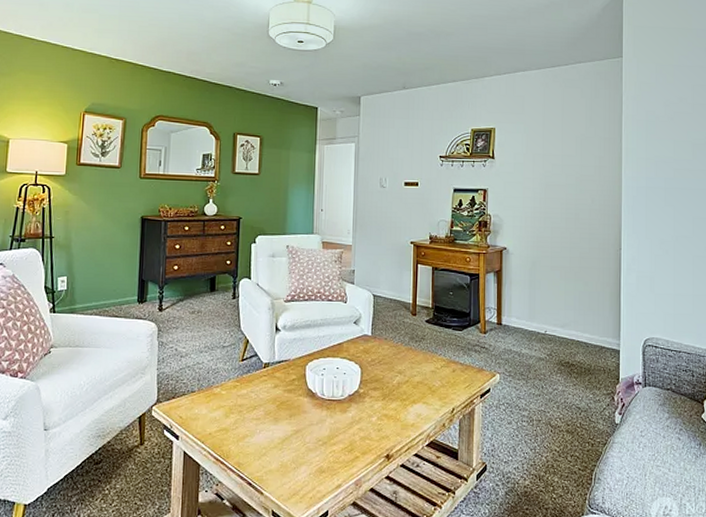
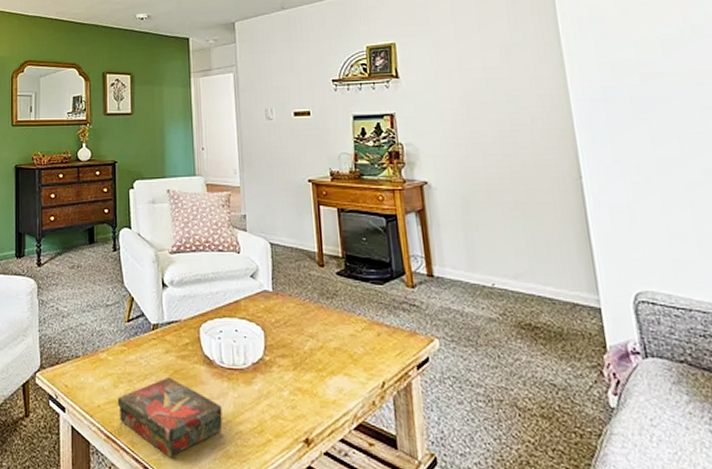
book: none [227,407,320,473] -> present [117,376,223,457]

